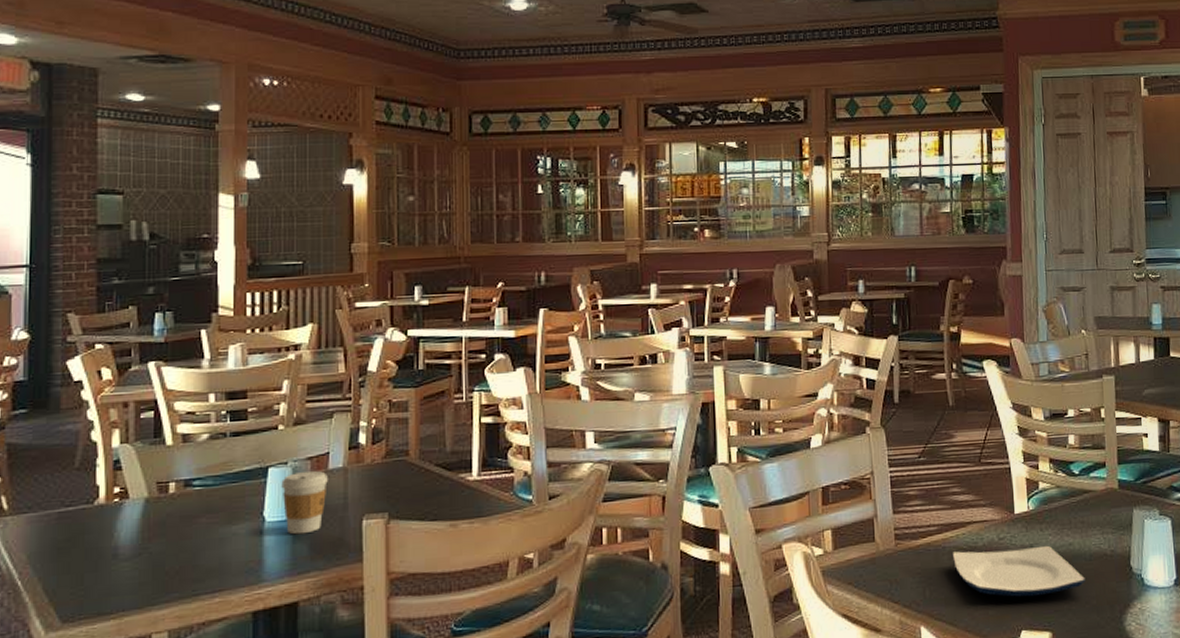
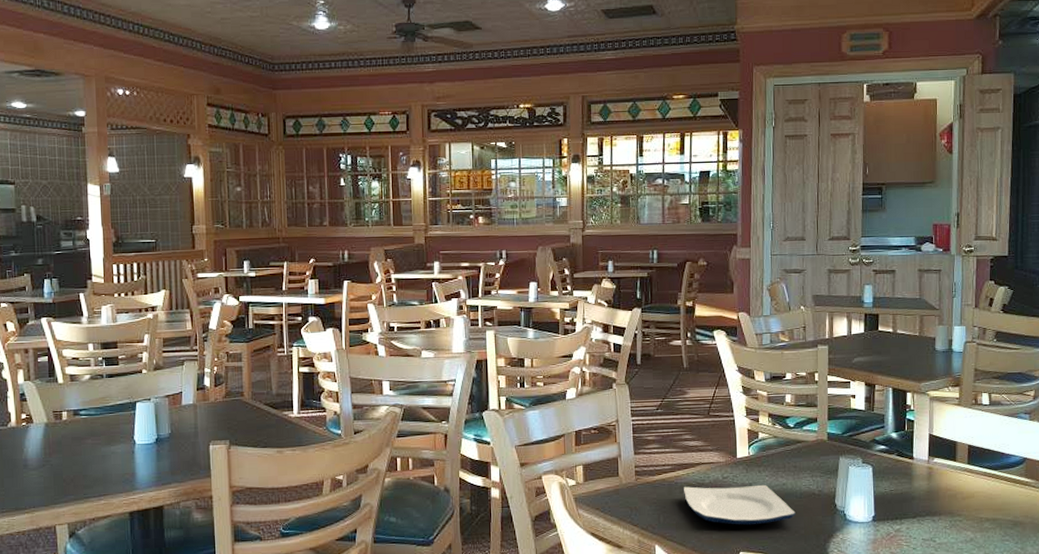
coffee cup: present [281,471,328,535] -> none [146,406,182,455]

